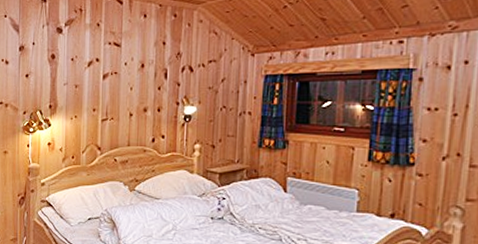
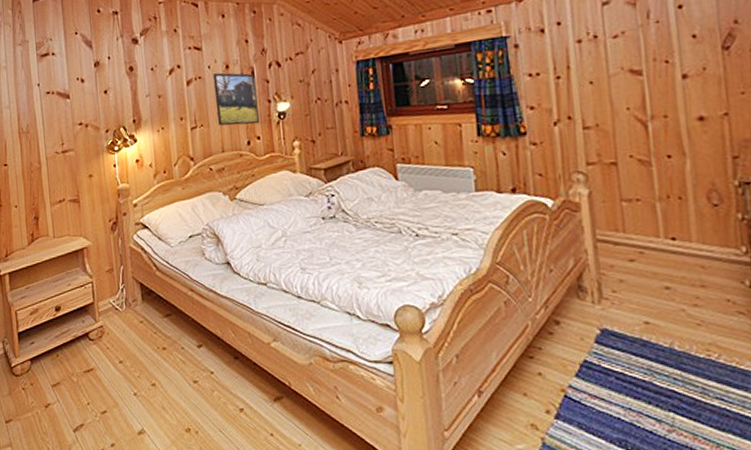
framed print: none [127,70,167,123] -> present [213,72,259,126]

